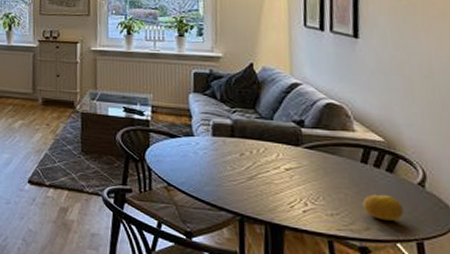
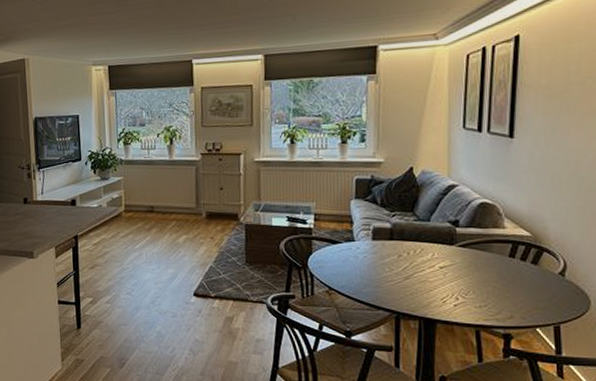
fruit: present [362,193,404,221] -> none [508,285,545,308]

